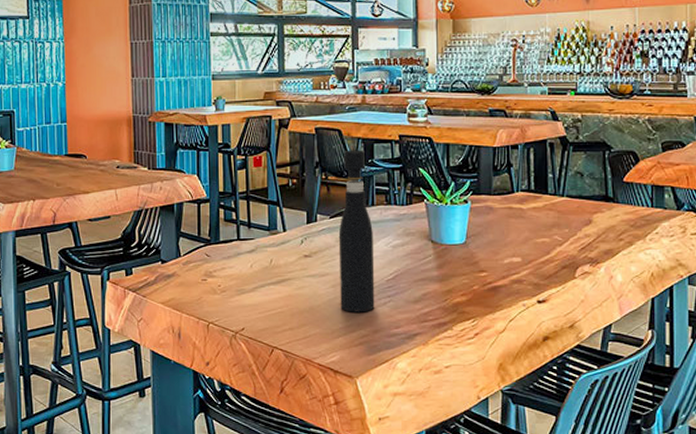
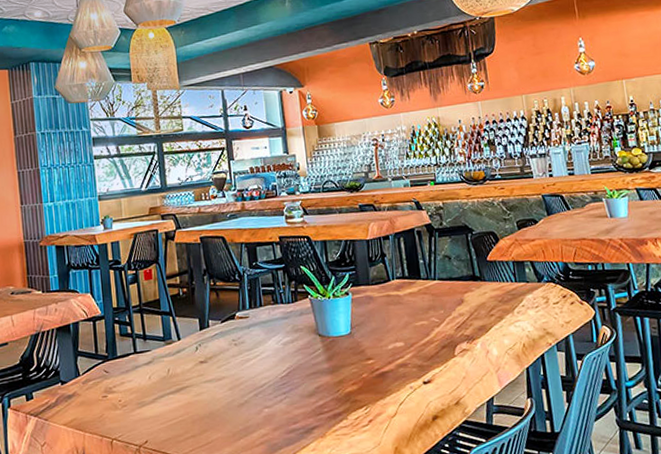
pepper grinder: present [338,150,375,313] -> none [229,254,272,413]

